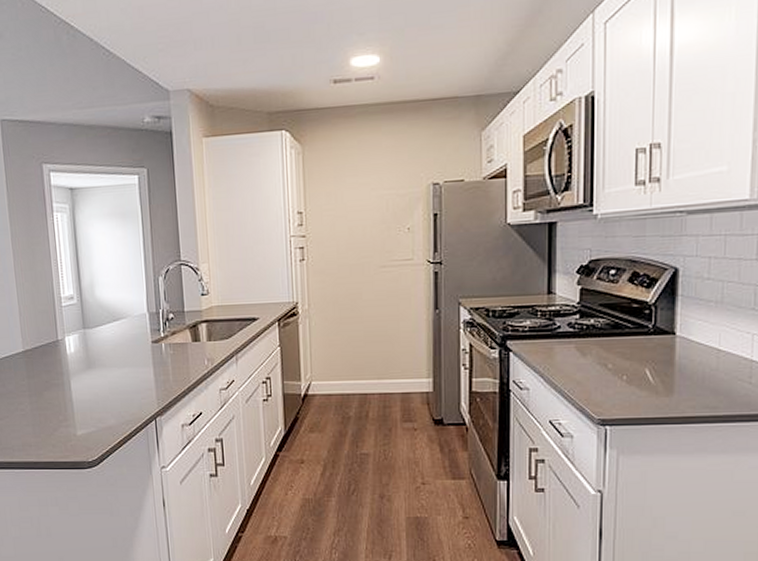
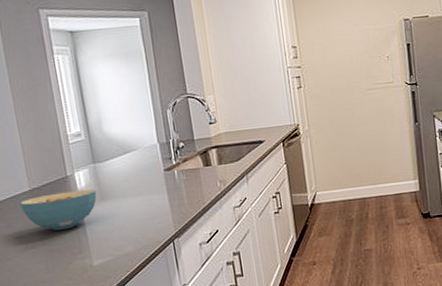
cereal bowl: none [14,355,85,395] -> present [20,189,97,230]

